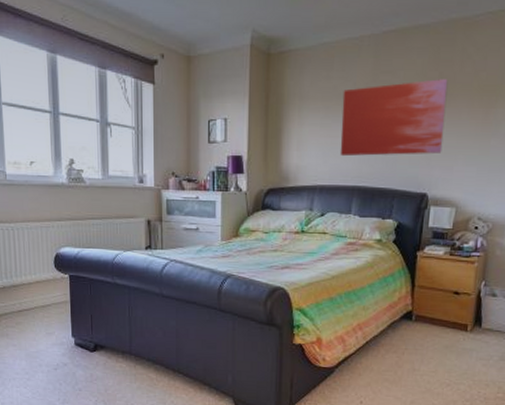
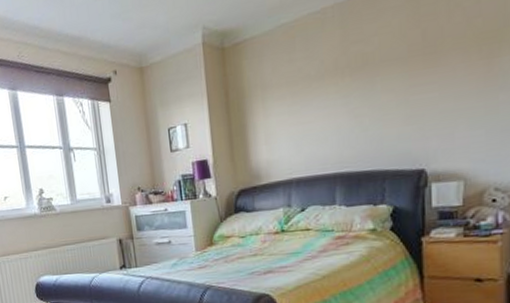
wall art: present [340,79,448,157] -> none [309,35,438,143]

